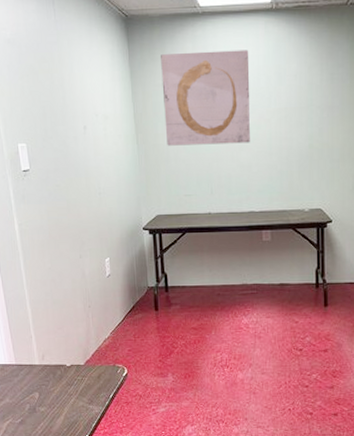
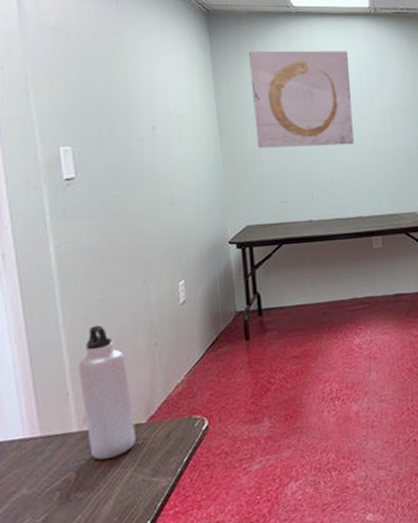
water bottle: none [37,288,77,387] -> present [77,325,135,460]

